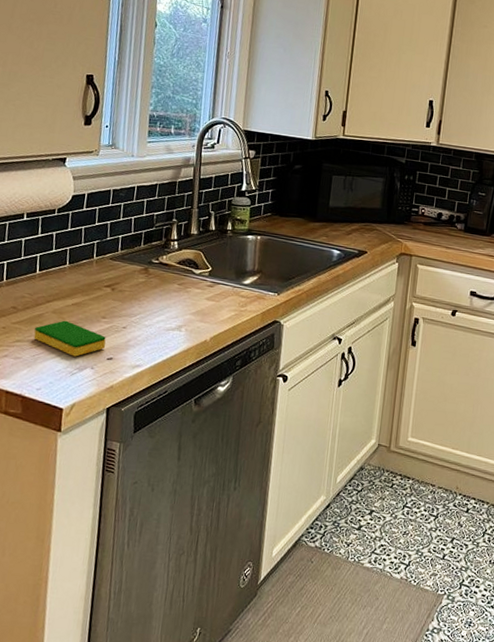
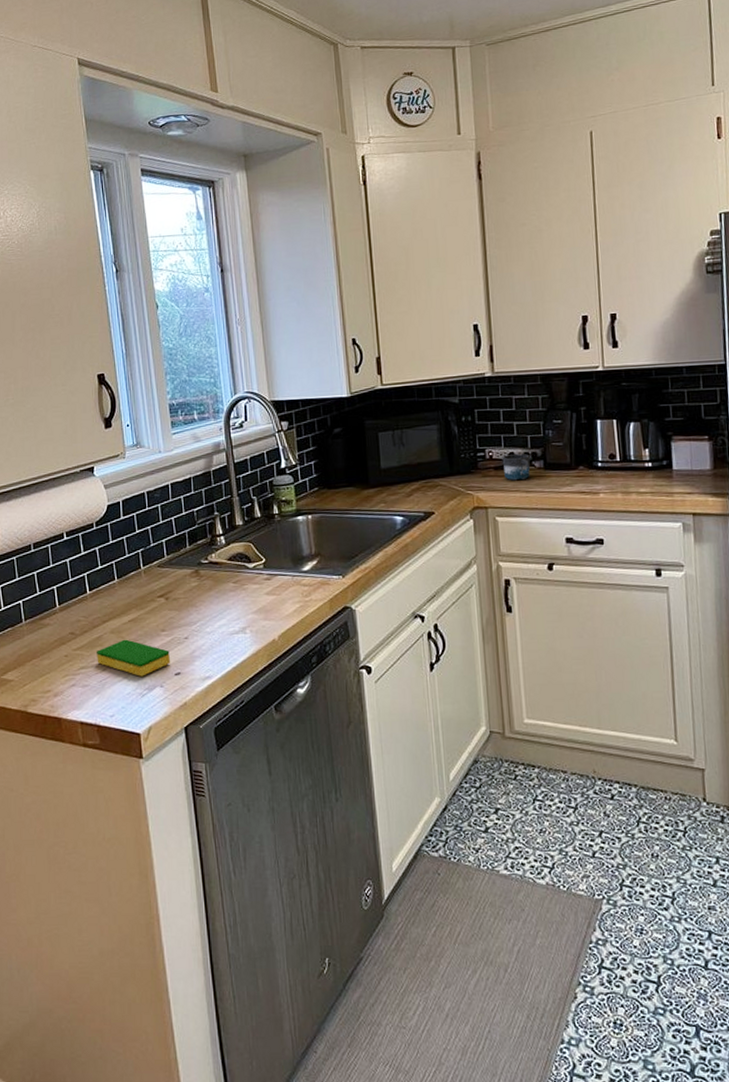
mug: none [431,214,455,237] -> present [502,454,531,481]

